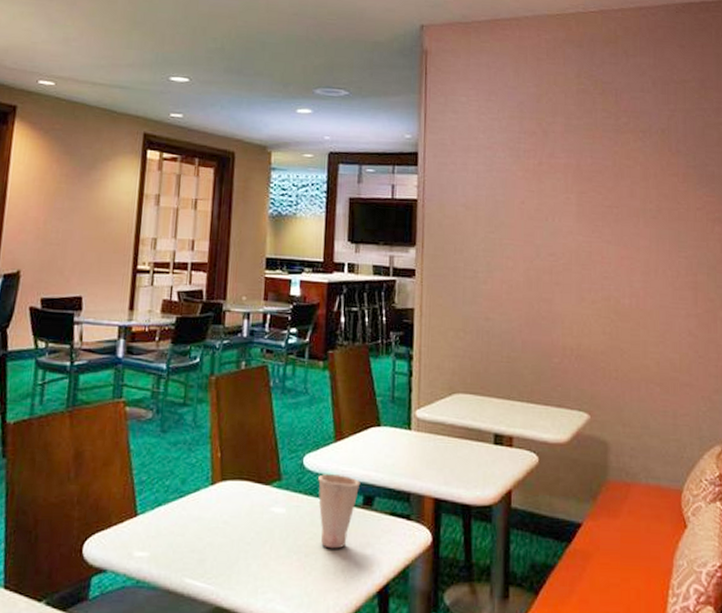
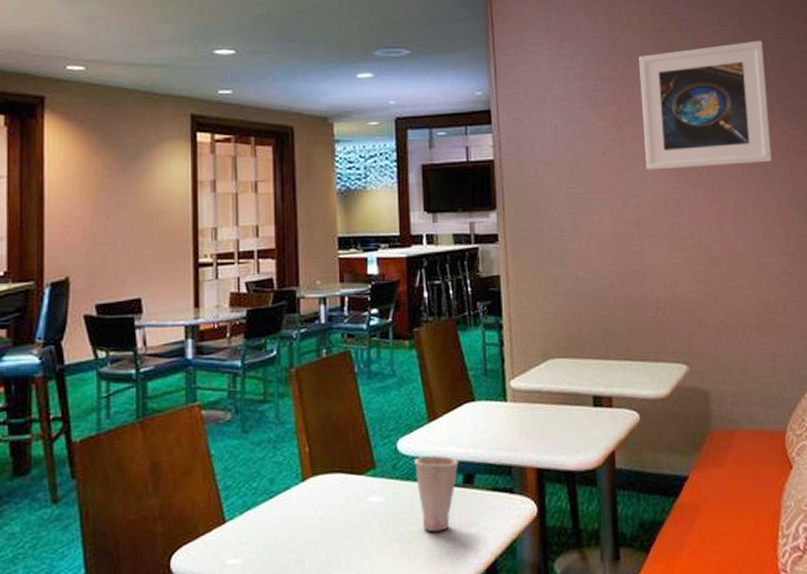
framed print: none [561,109,685,226] -> present [639,40,772,170]

